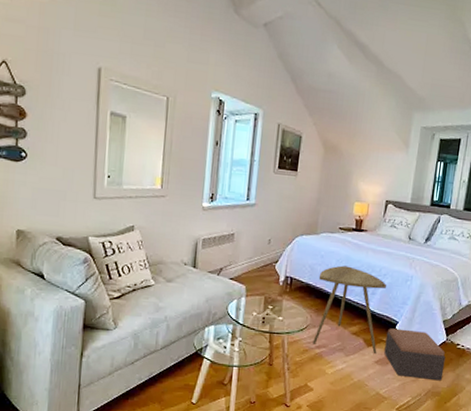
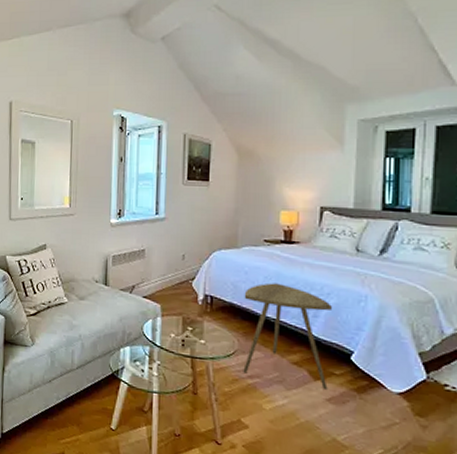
footstool: present [384,328,446,381] -> none [338,359,429,432]

